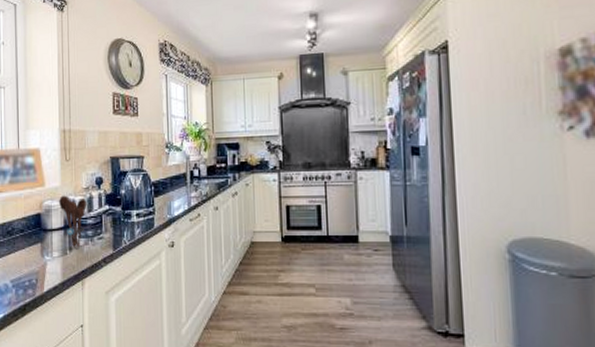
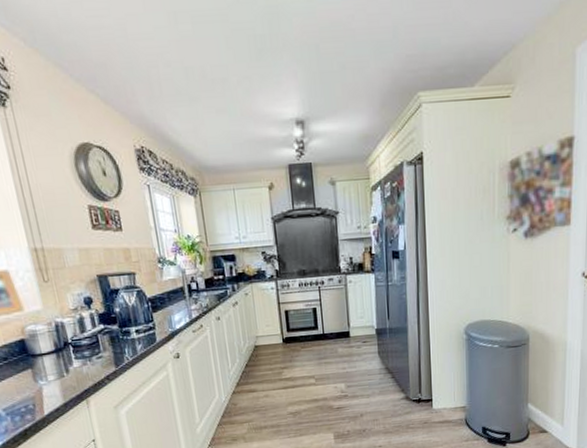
utensil holder: present [59,195,87,248] -> none [44,318,80,370]

